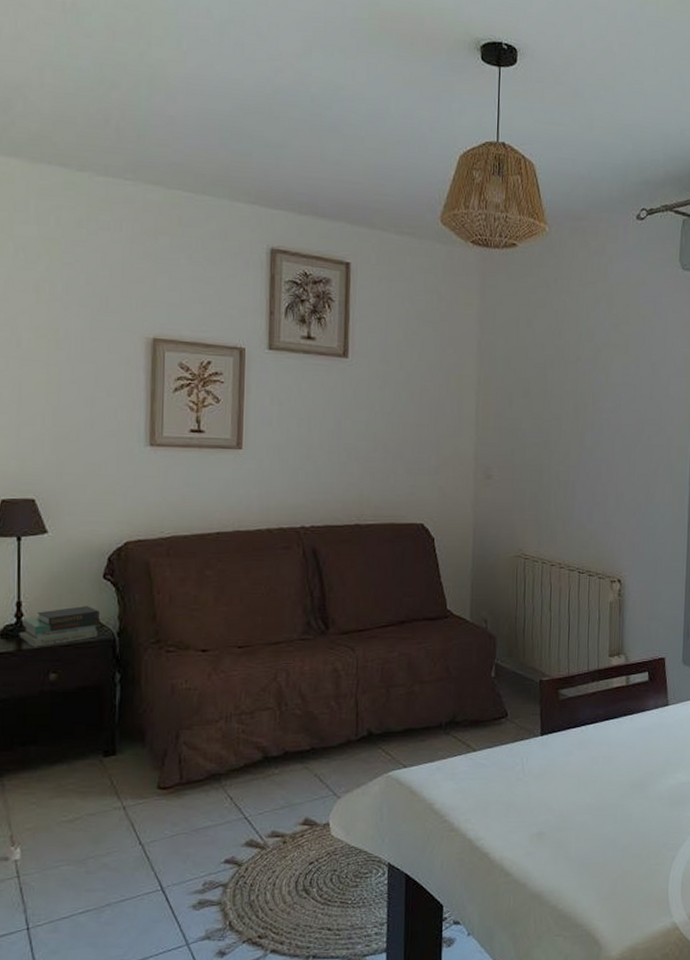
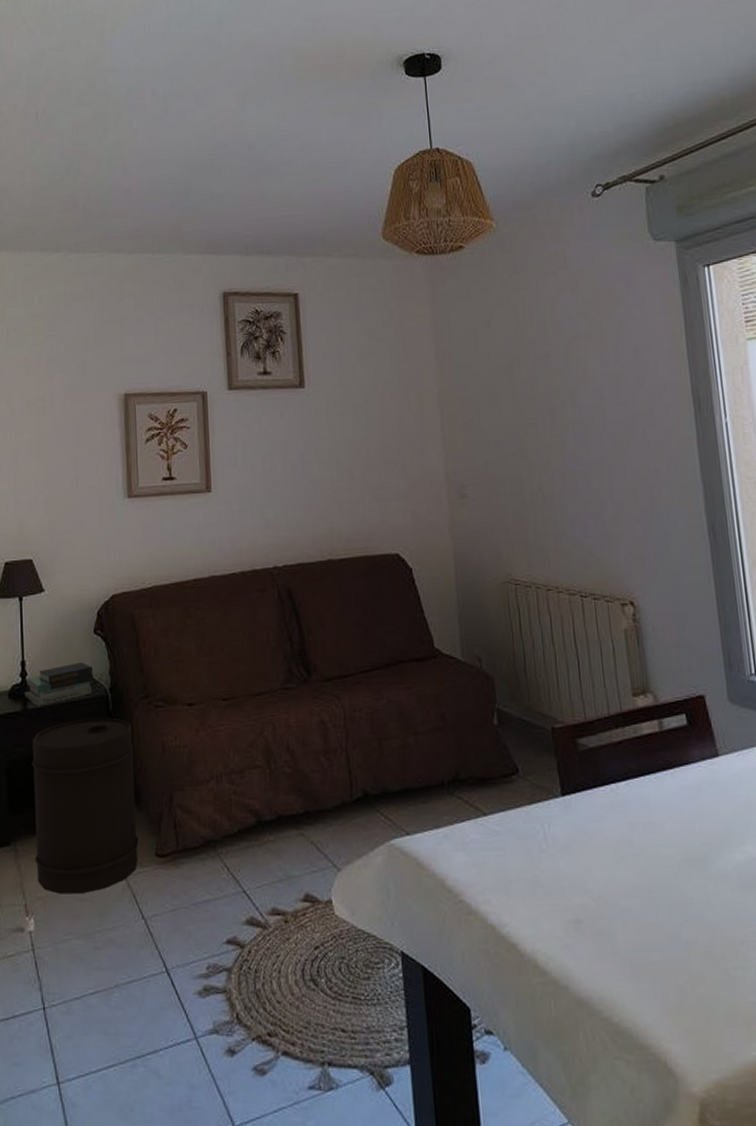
basket: none [24,660,141,825] -> present [32,718,139,894]

